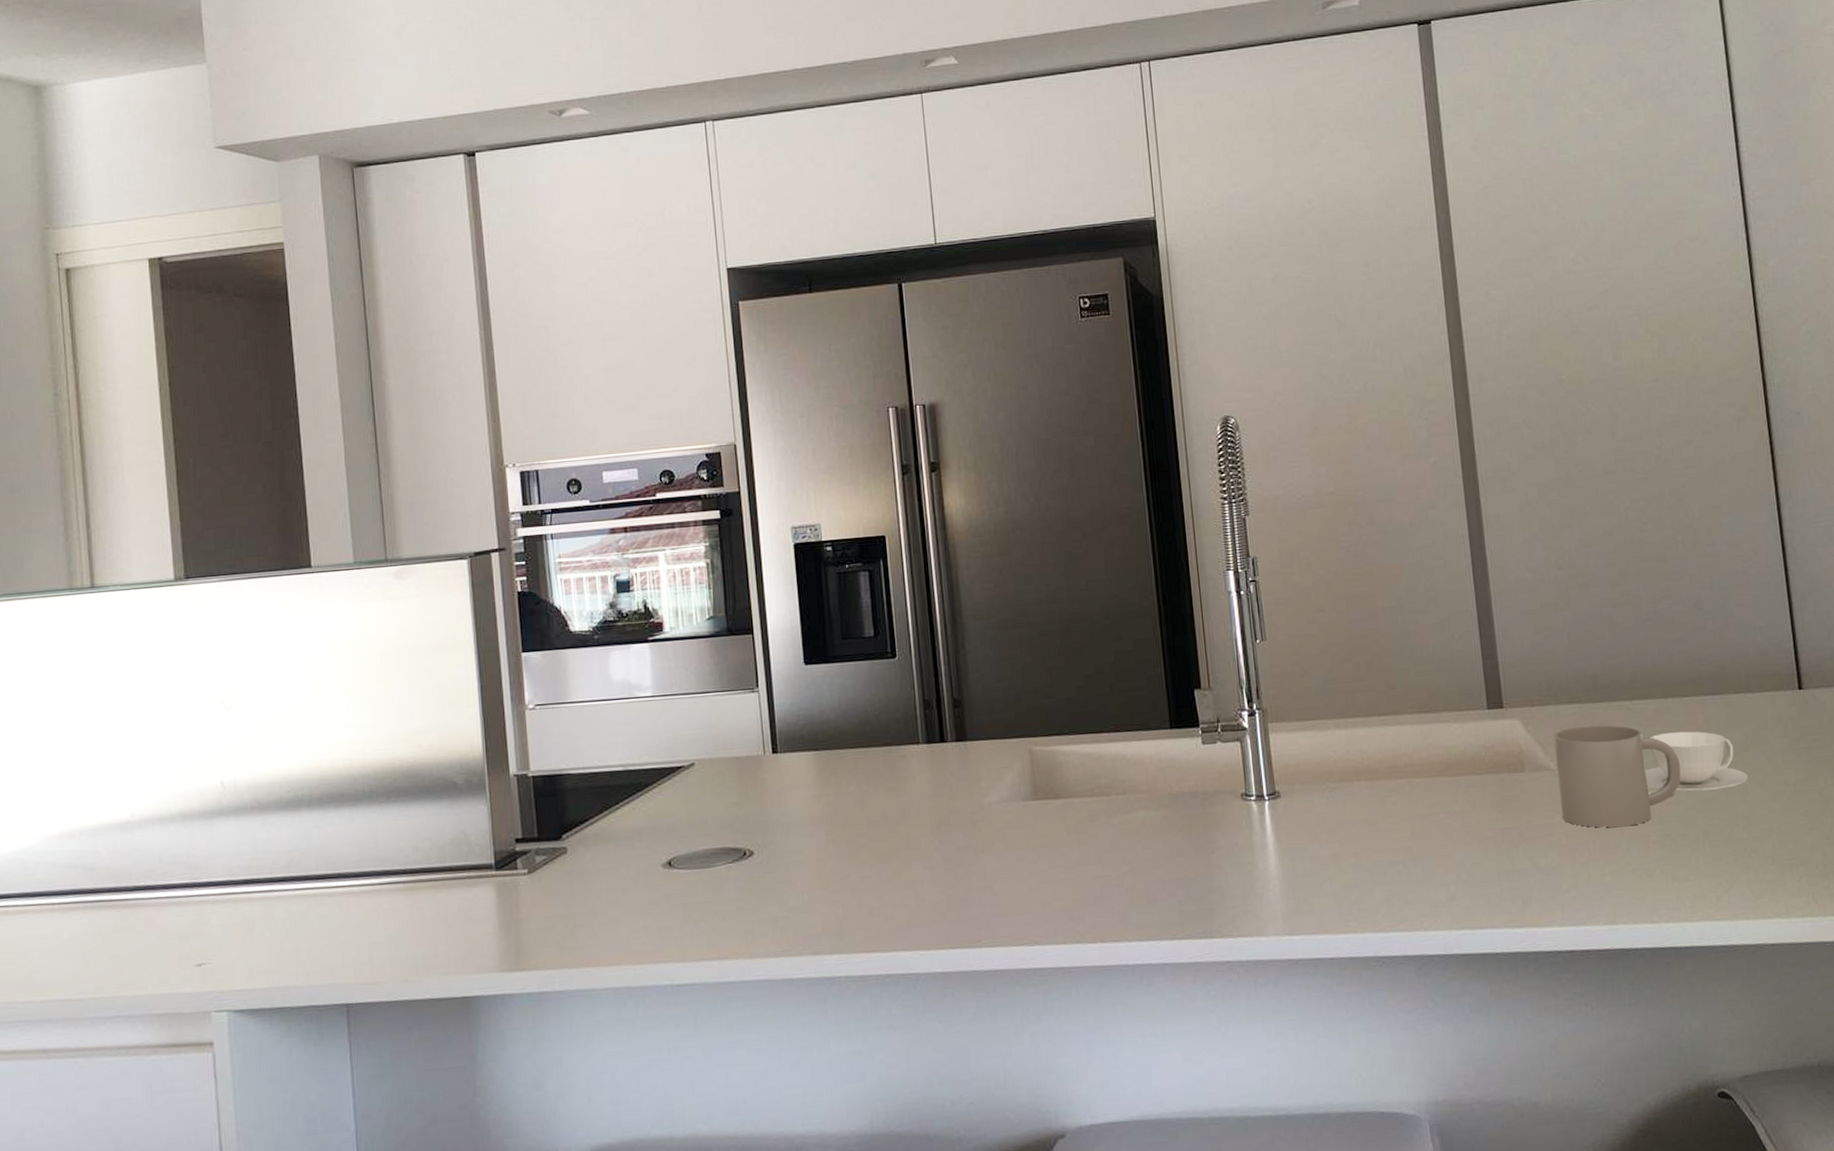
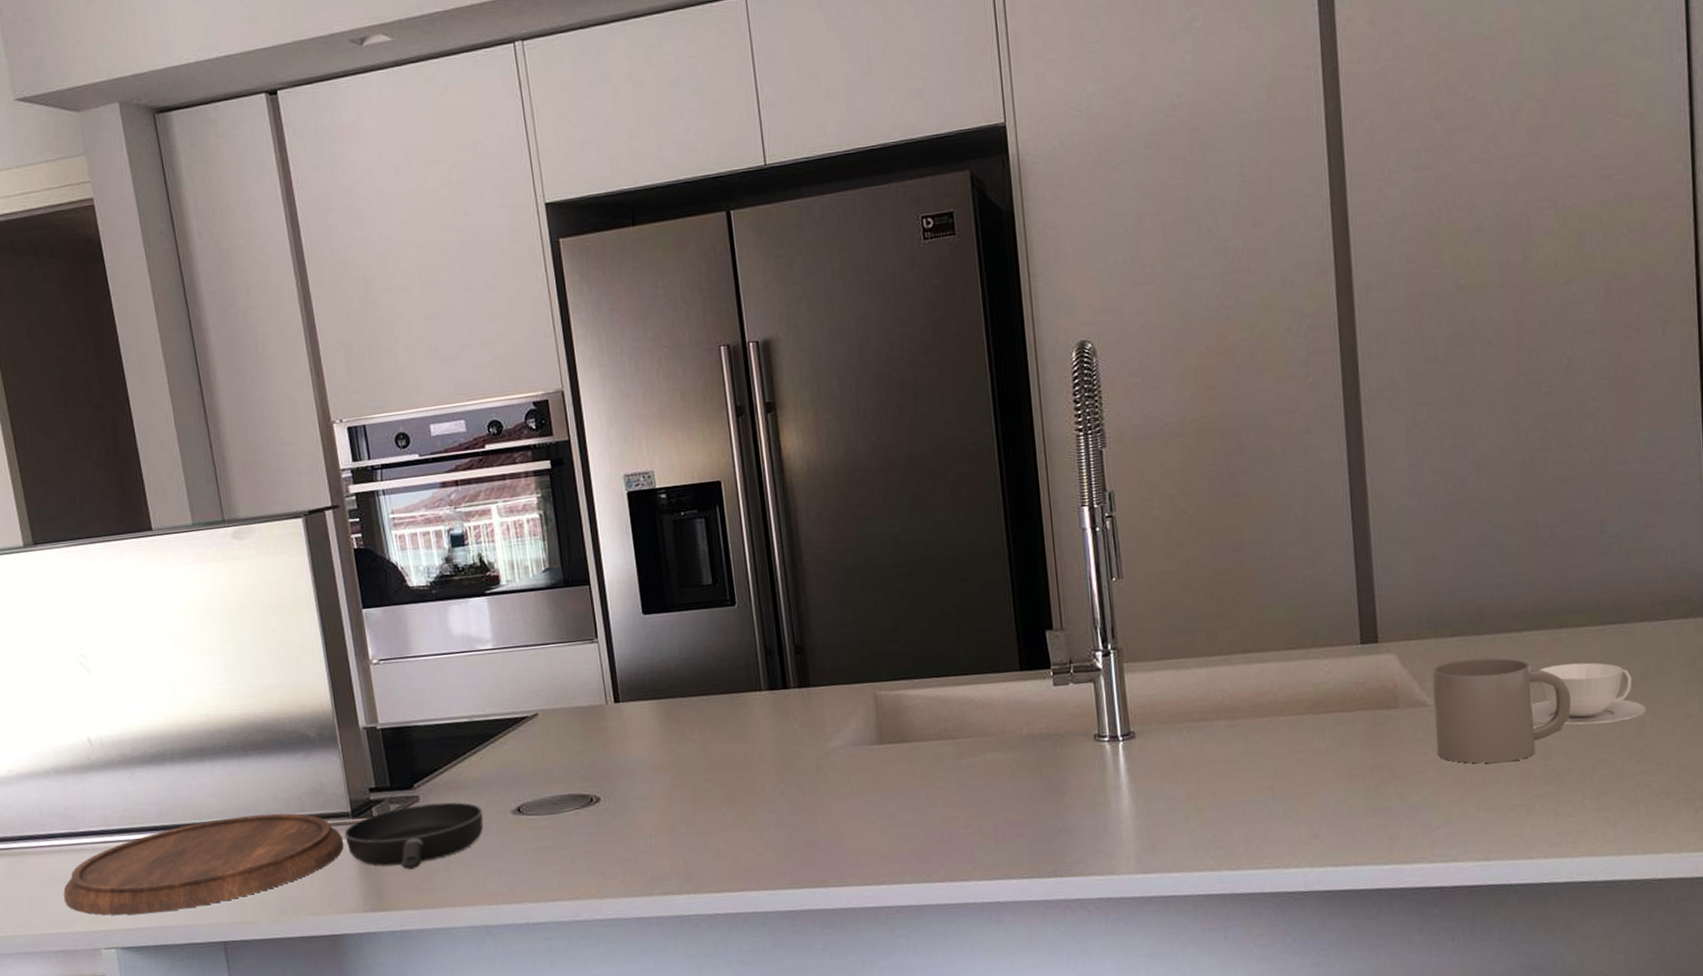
cutting board: none [176,864,484,975] -> present [63,813,344,916]
frying pan: none [486,854,633,926] -> present [344,802,484,870]

